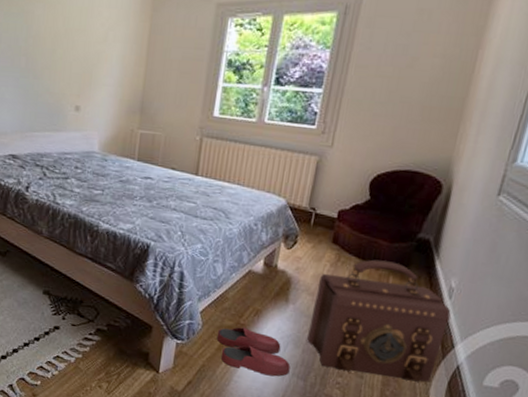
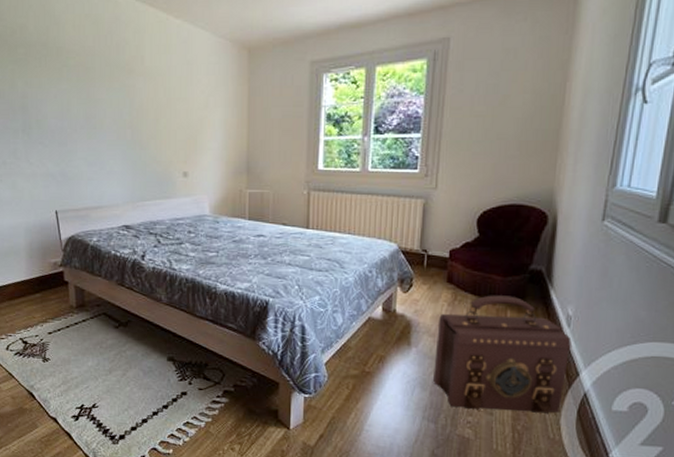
slippers: present [216,326,290,377] -> none [343,374,420,422]

